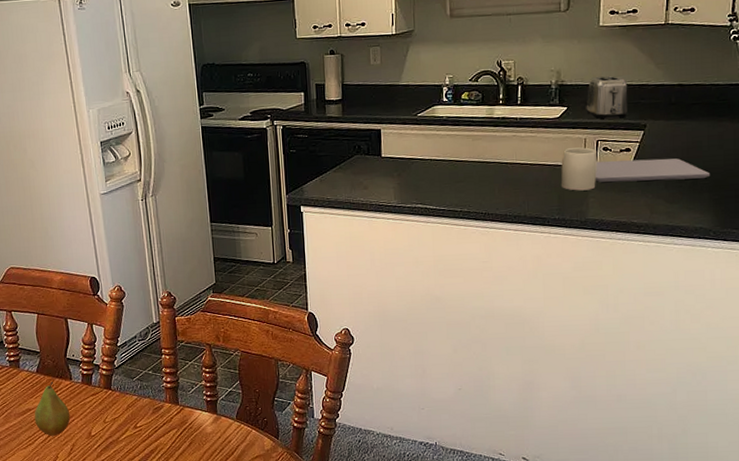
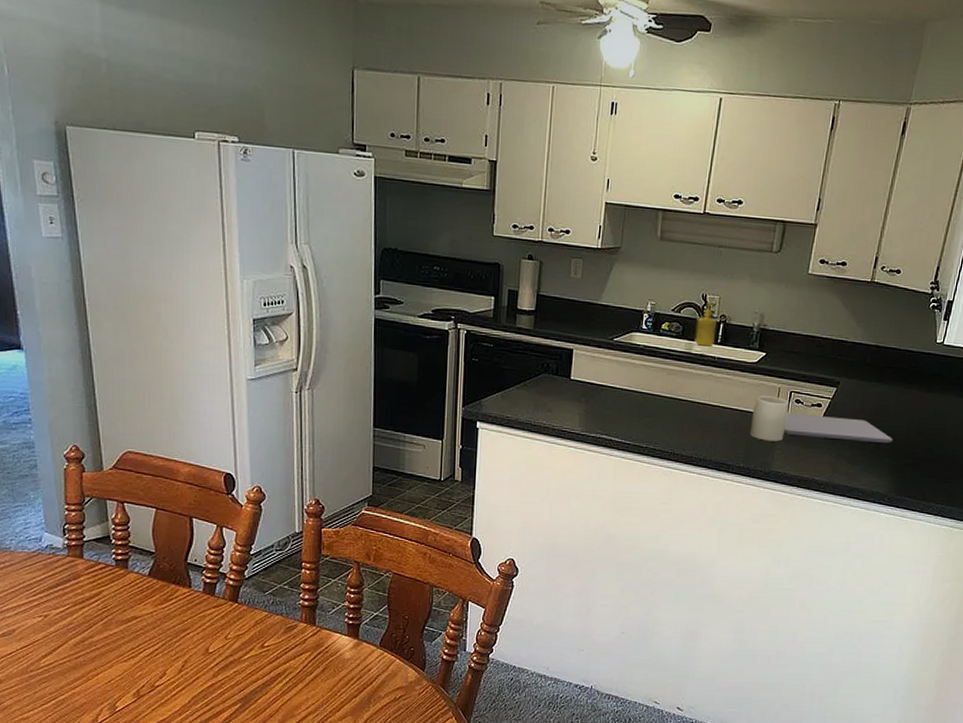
fruit: present [34,382,71,436] -> none [141,588,185,650]
soap dispenser: none [494,66,515,110] -> present [694,301,717,347]
toaster: present [586,76,628,119] -> none [784,325,828,372]

